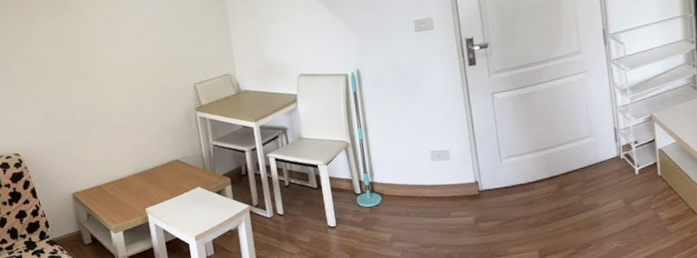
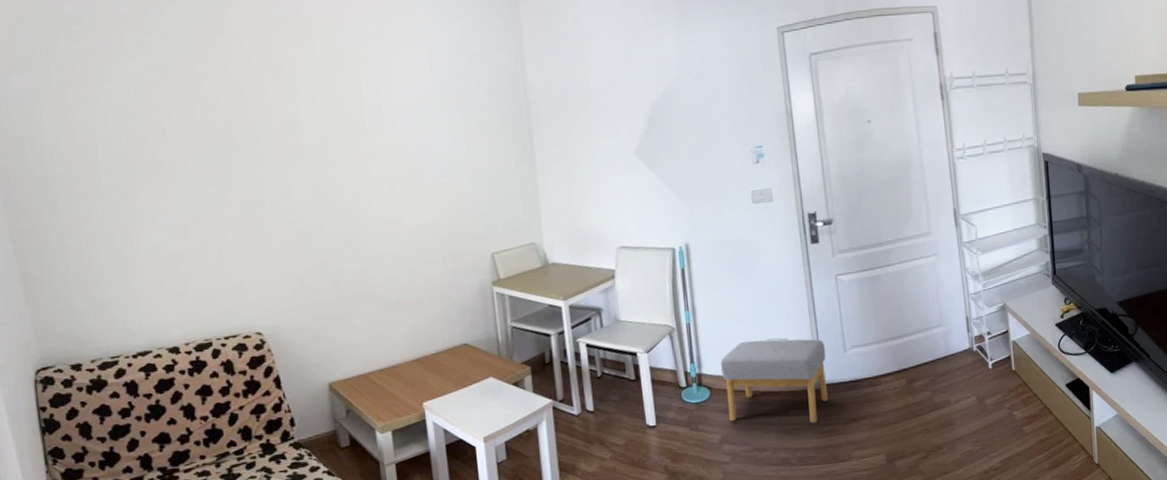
footstool: none [390,150,486,224] -> present [721,339,829,423]

